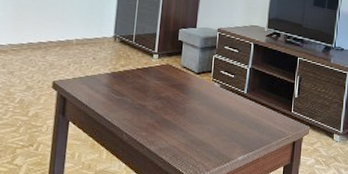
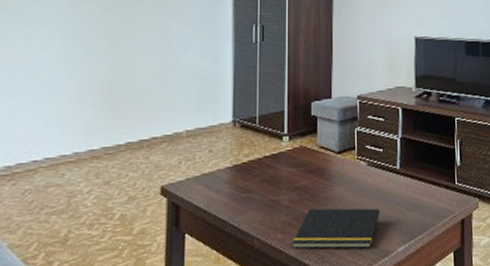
notepad: none [152,116,227,153] -> present [292,208,380,249]

